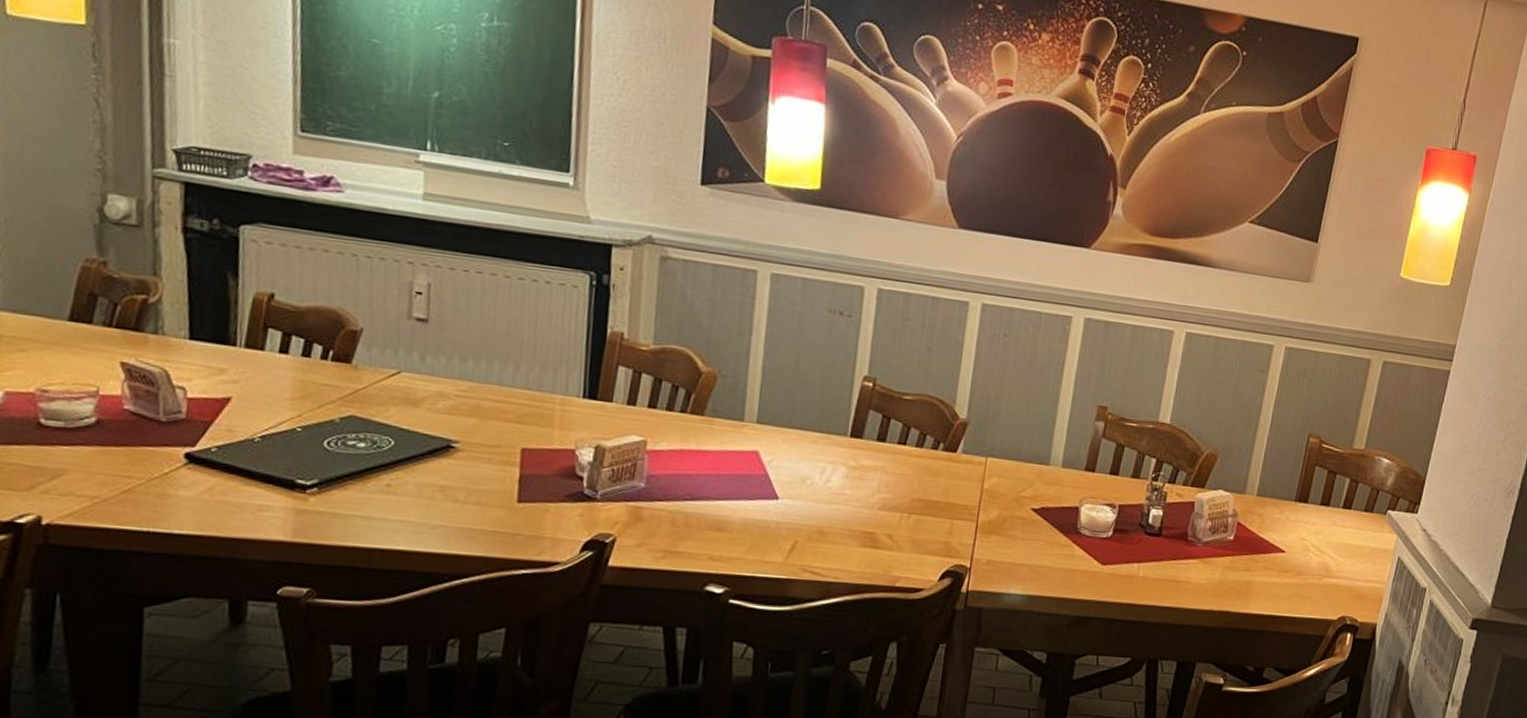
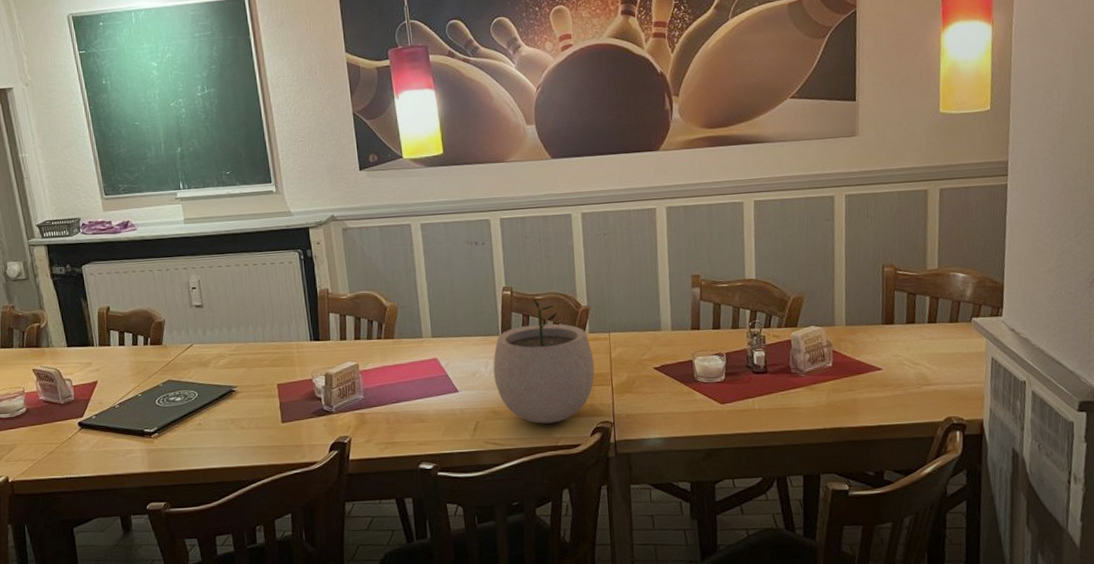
plant pot: none [829,396,962,558] -> present [493,298,595,424]

